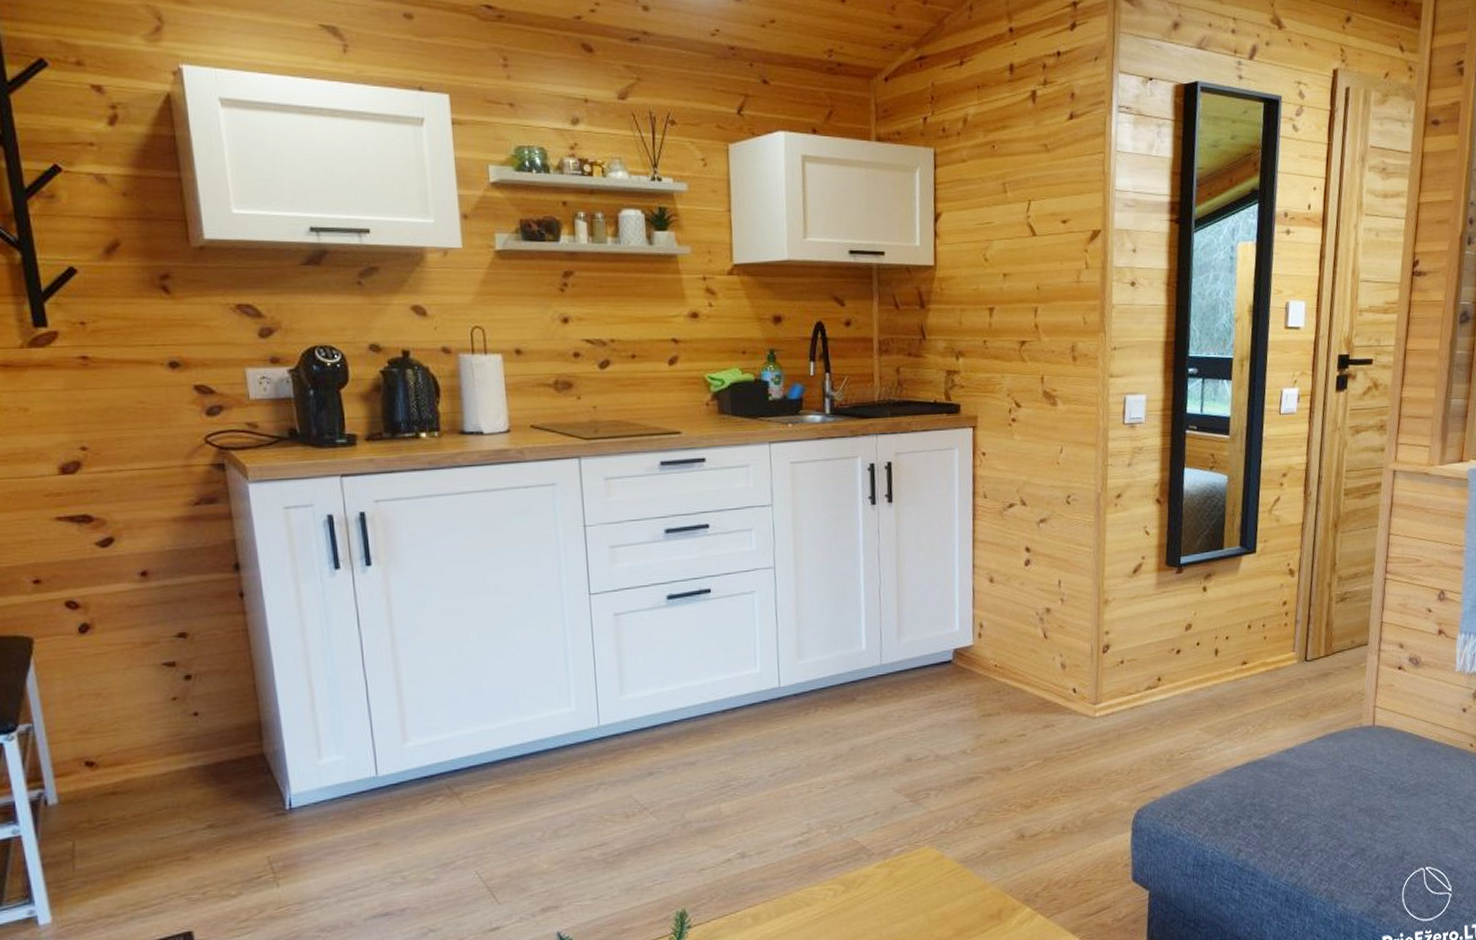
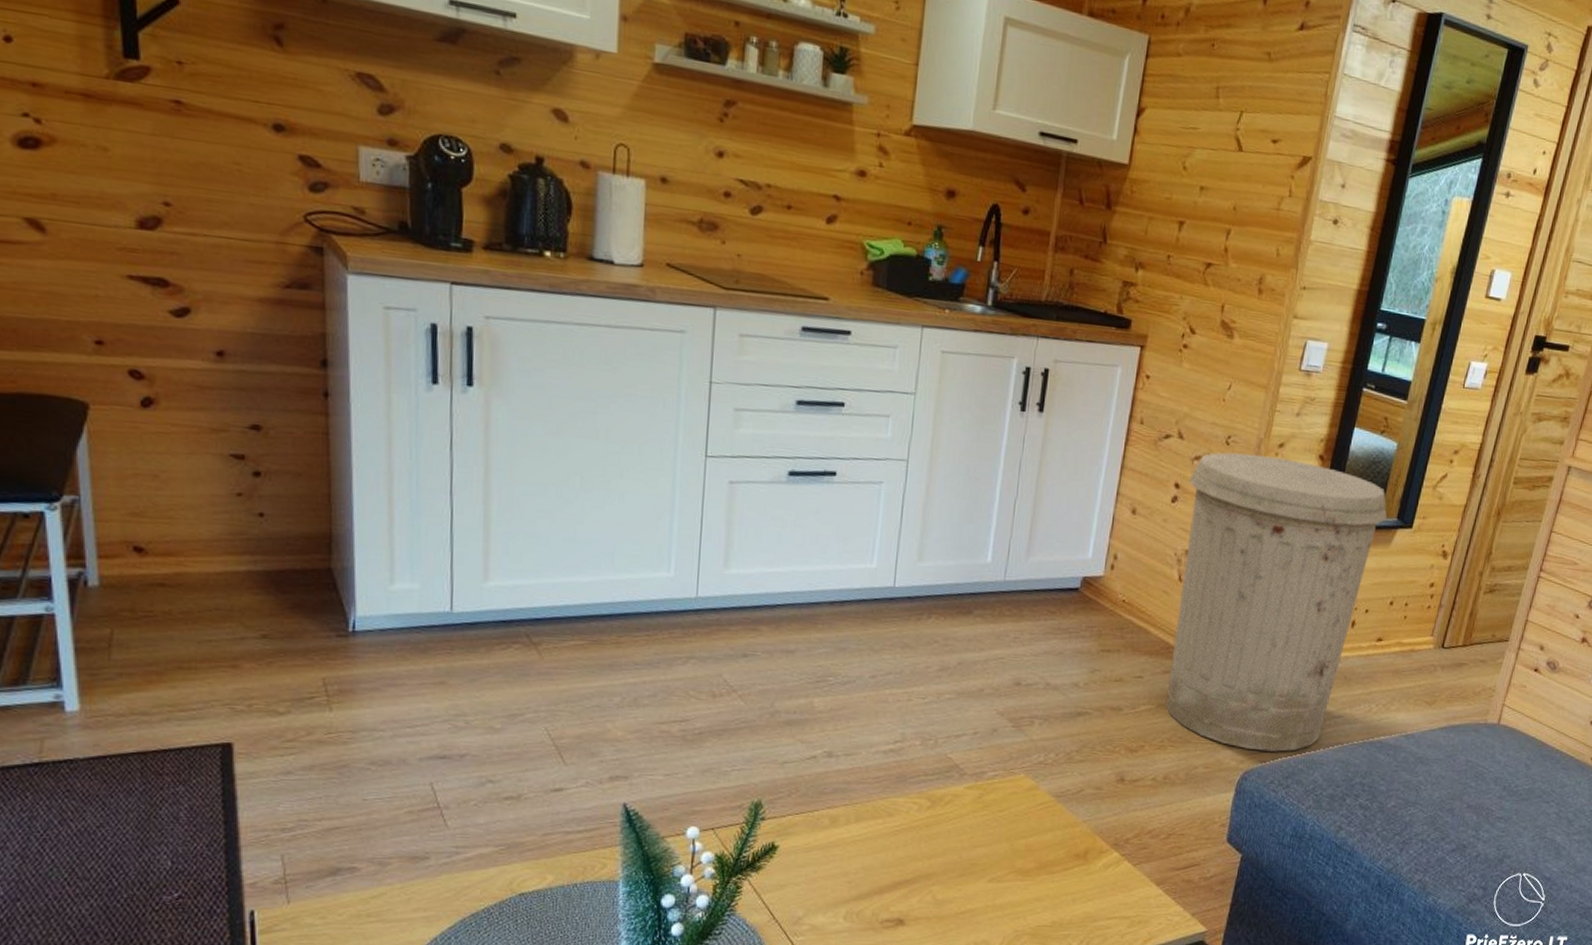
trash can: none [1038,508,1231,788] -> present [1165,452,1387,752]

